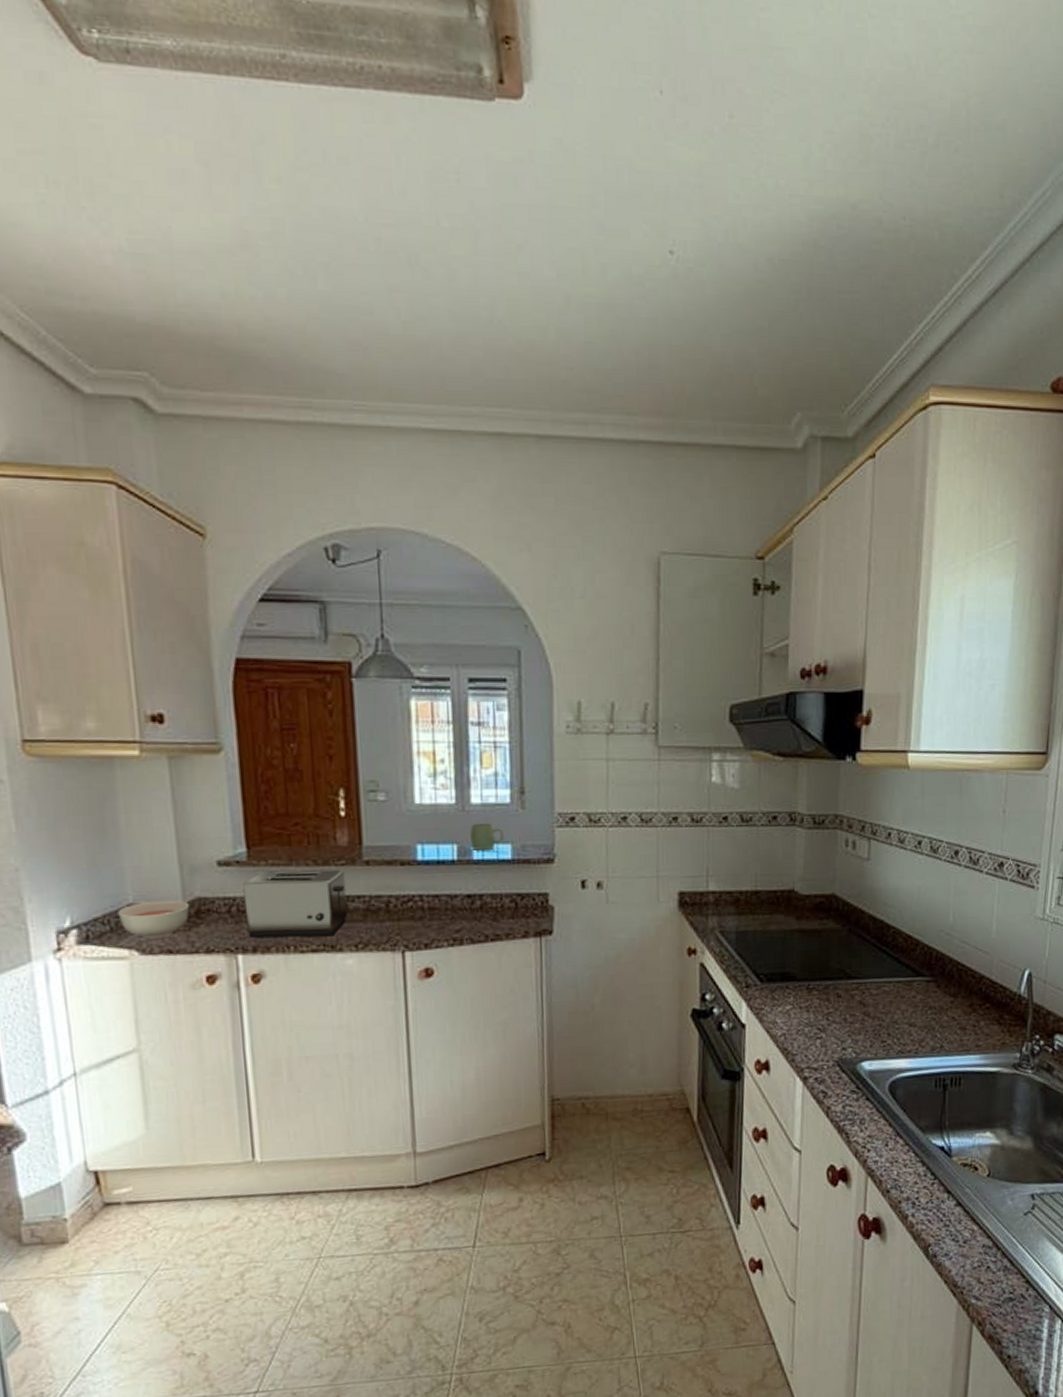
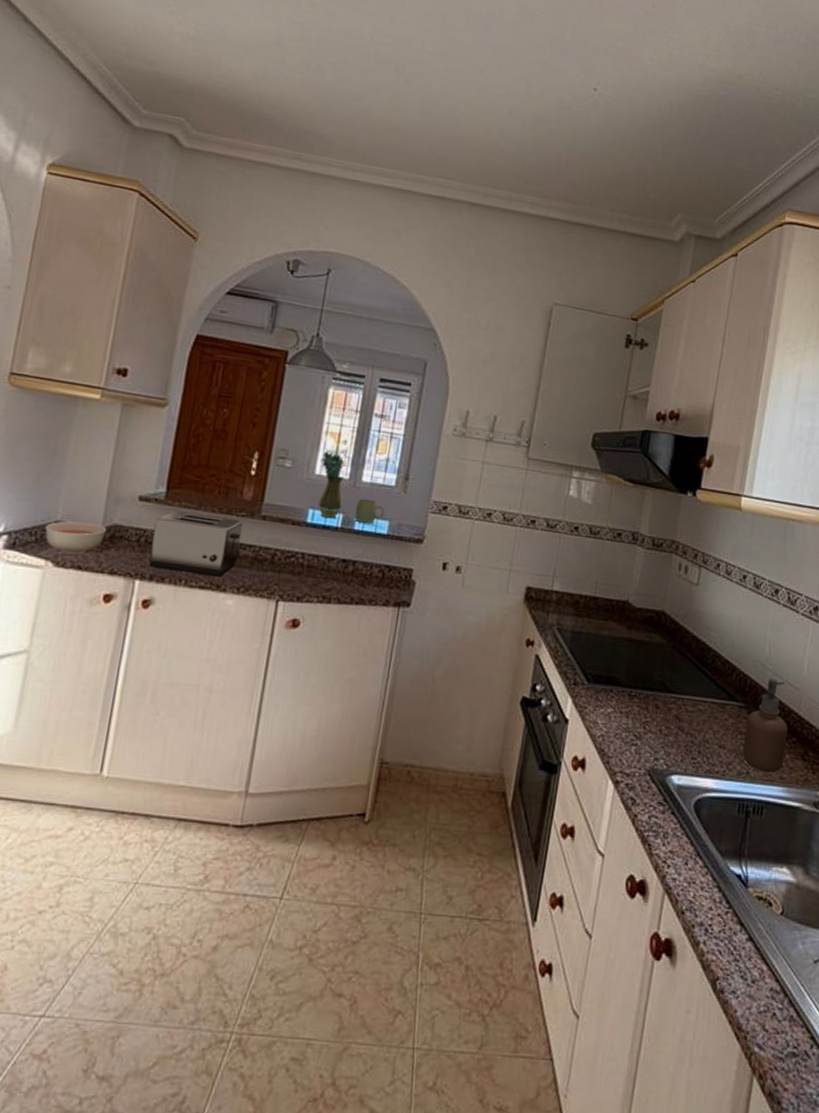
vase: none [418,772,455,851] -> present [318,448,344,518]
soap dispenser: none [934,946,981,1044] -> present [742,678,788,773]

